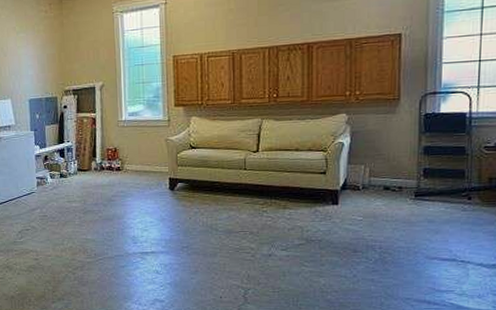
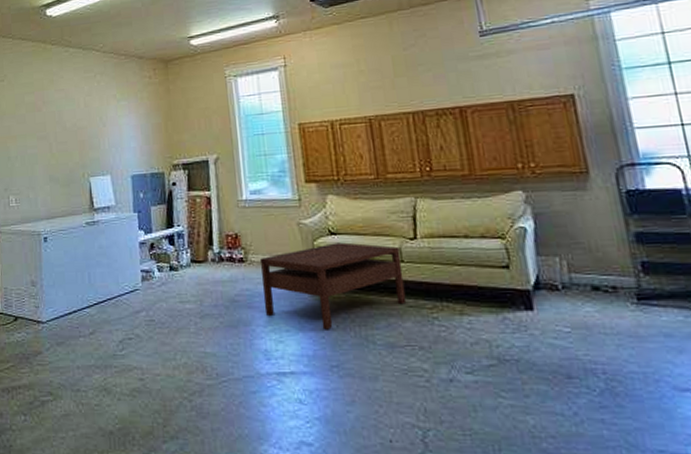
coffee table: none [133,155,245,221] -> present [259,242,407,330]

